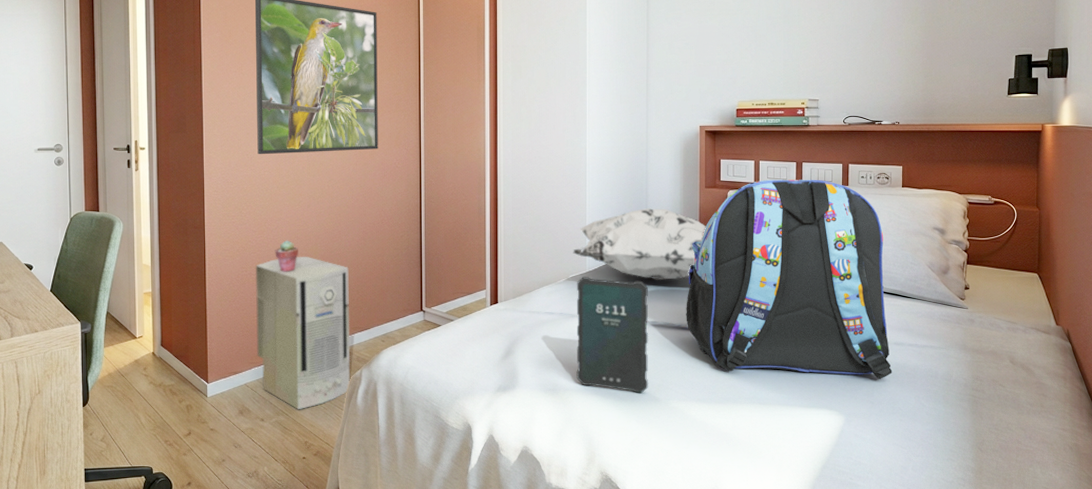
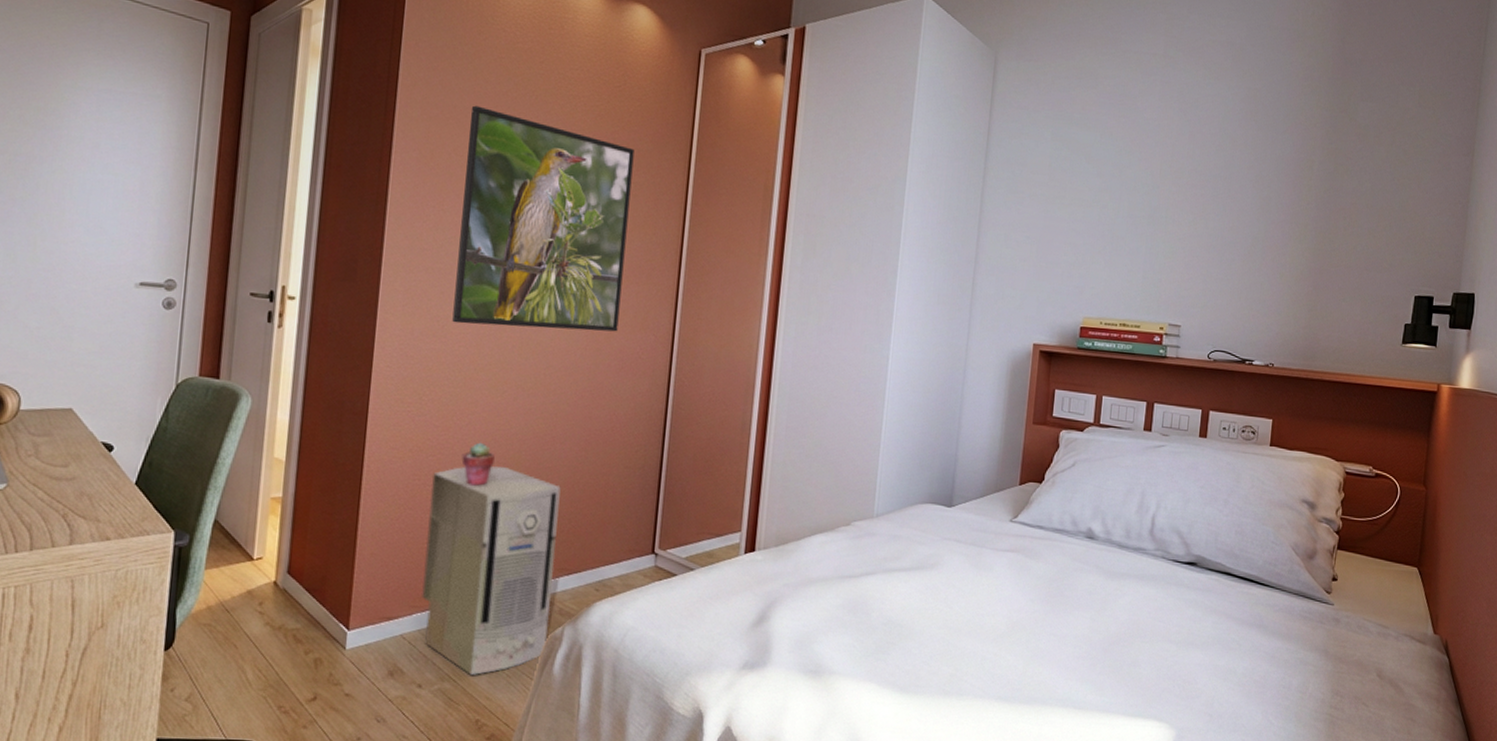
decorative pillow: present [573,208,707,280] -> none [858,443,1030,540]
tablet: present [576,277,649,393] -> none [847,525,949,684]
backpack: present [686,179,893,379] -> none [993,420,1243,686]

